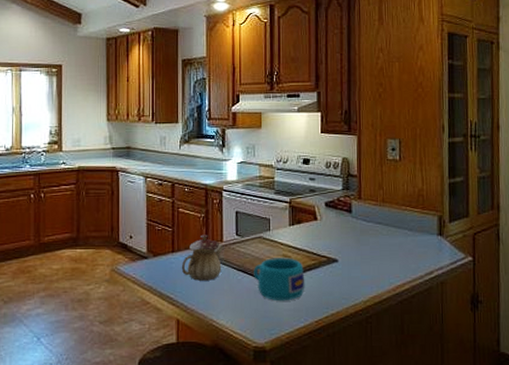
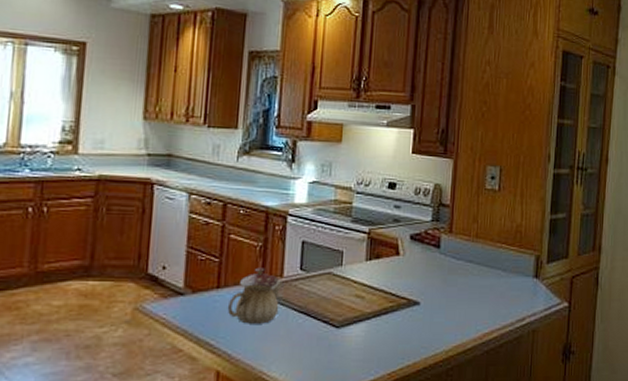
cup: present [254,257,305,301] -> none [318,298,380,350]

